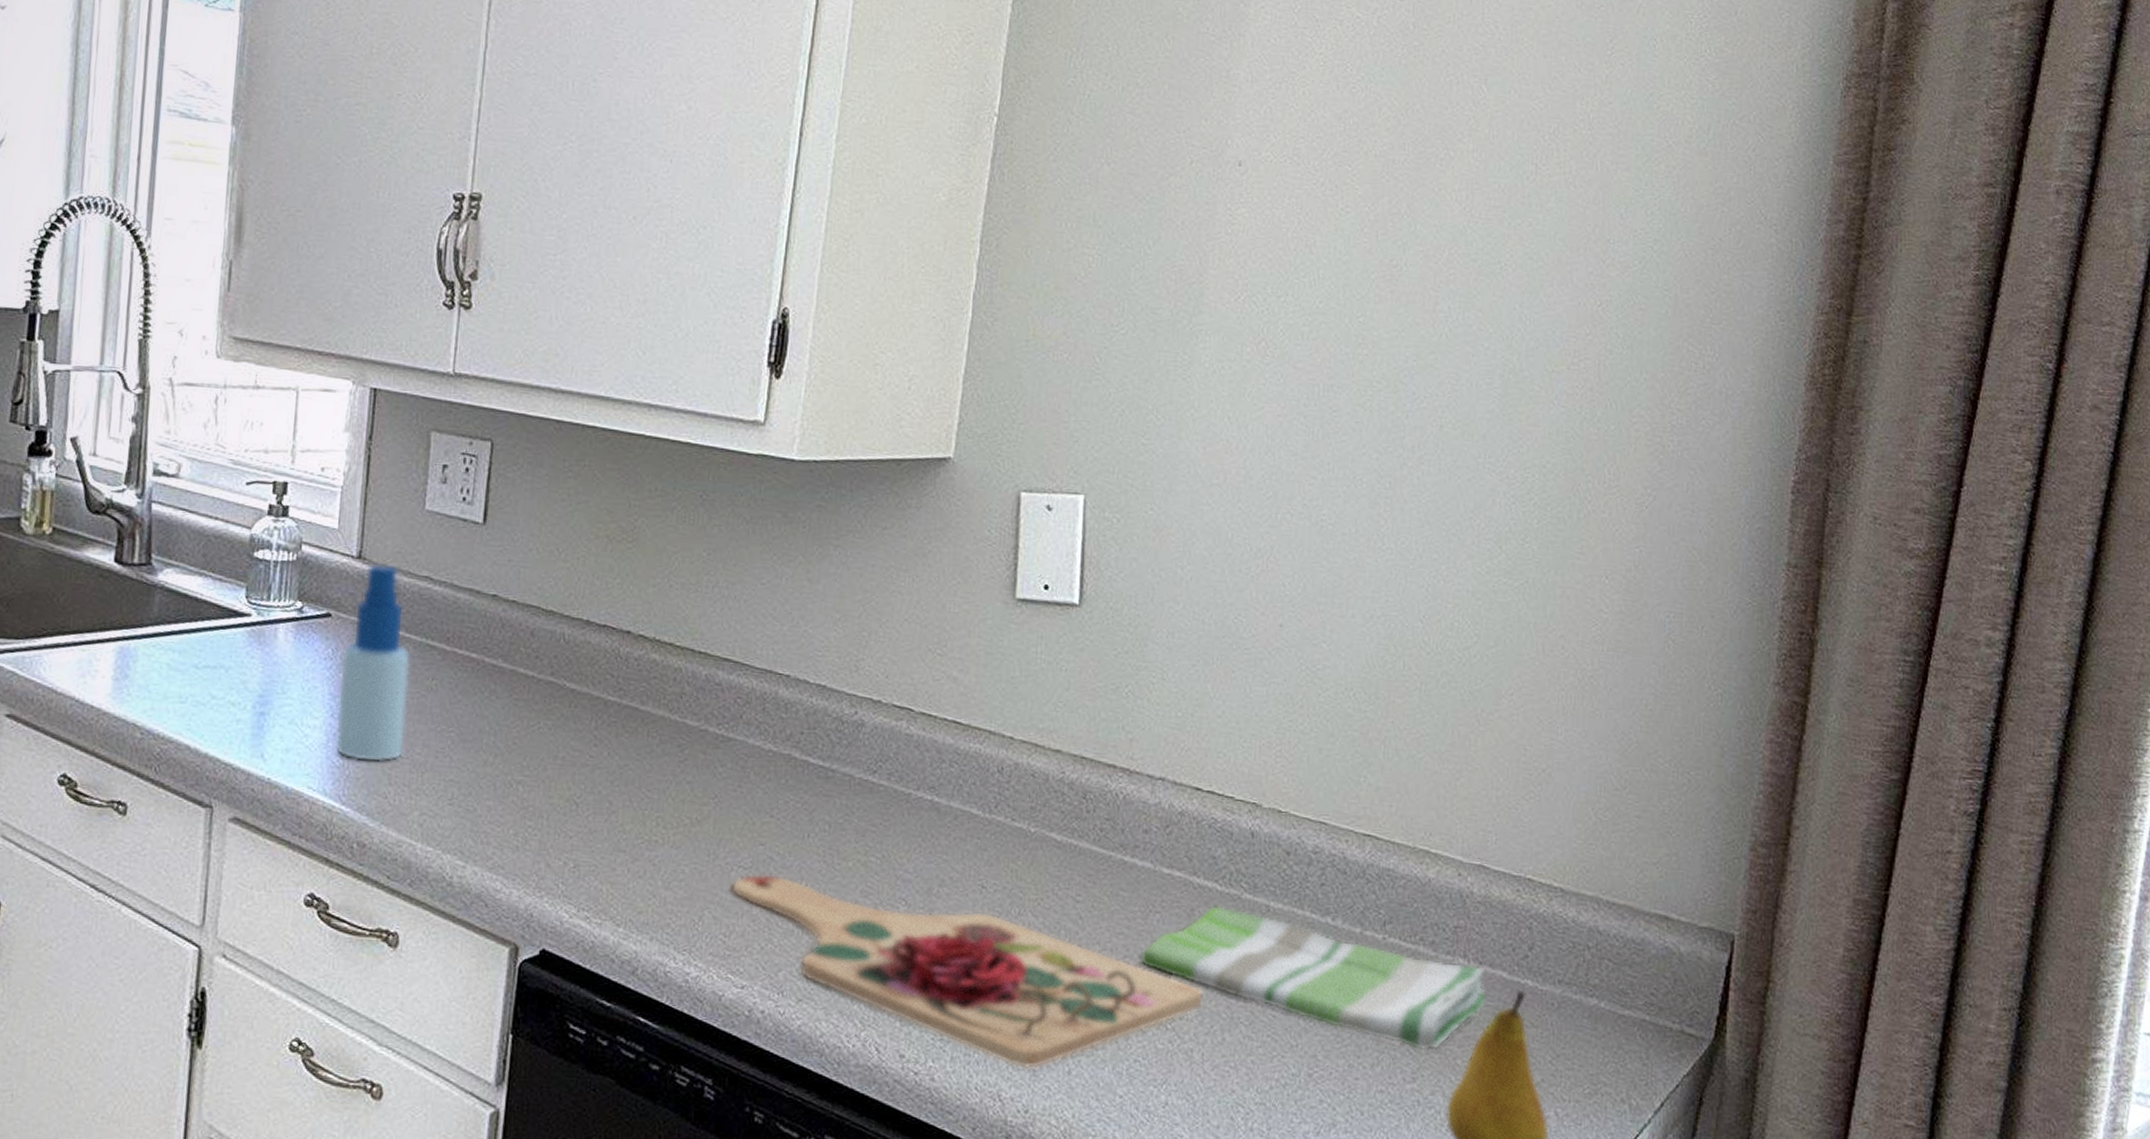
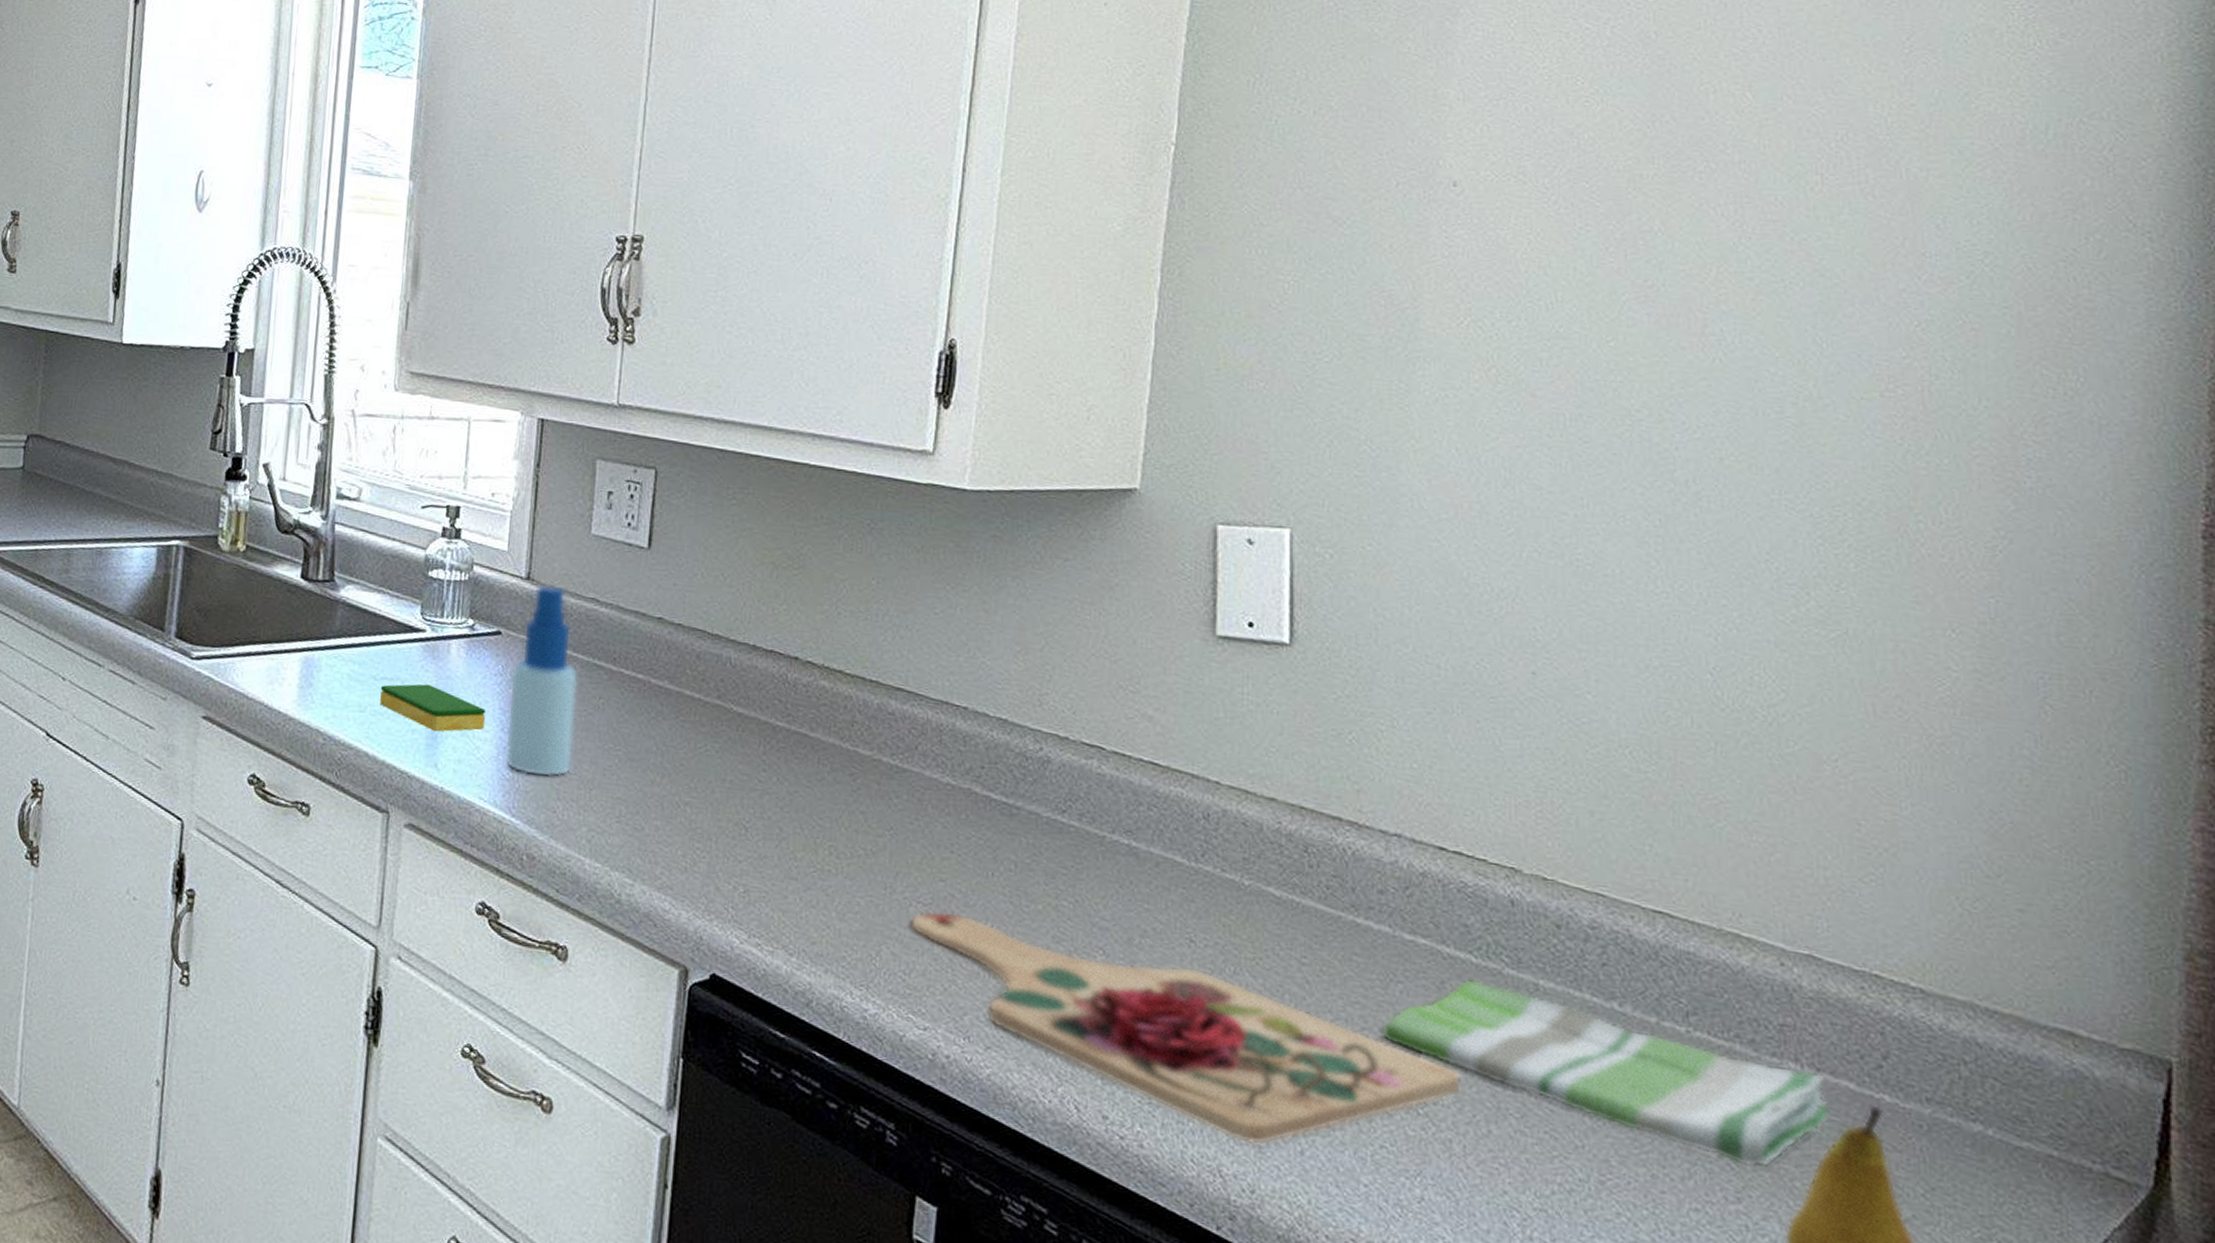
dish sponge: none [202,671,315,721] -> present [380,684,486,732]

